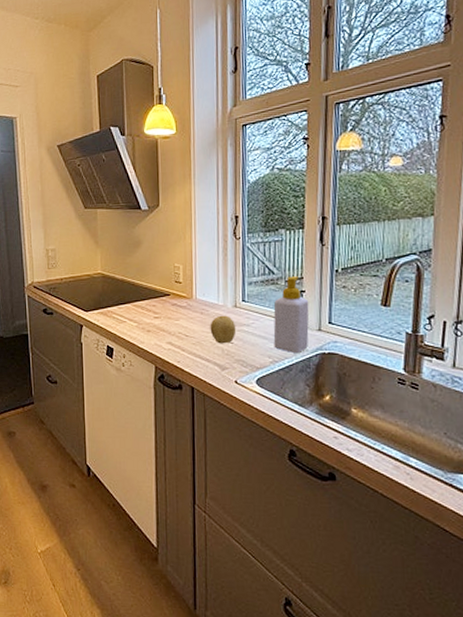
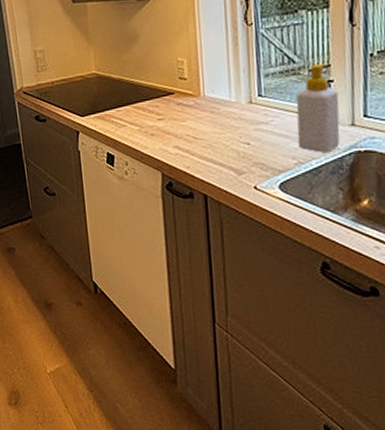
fruit: present [210,315,236,344] -> none [221,113,253,146]

